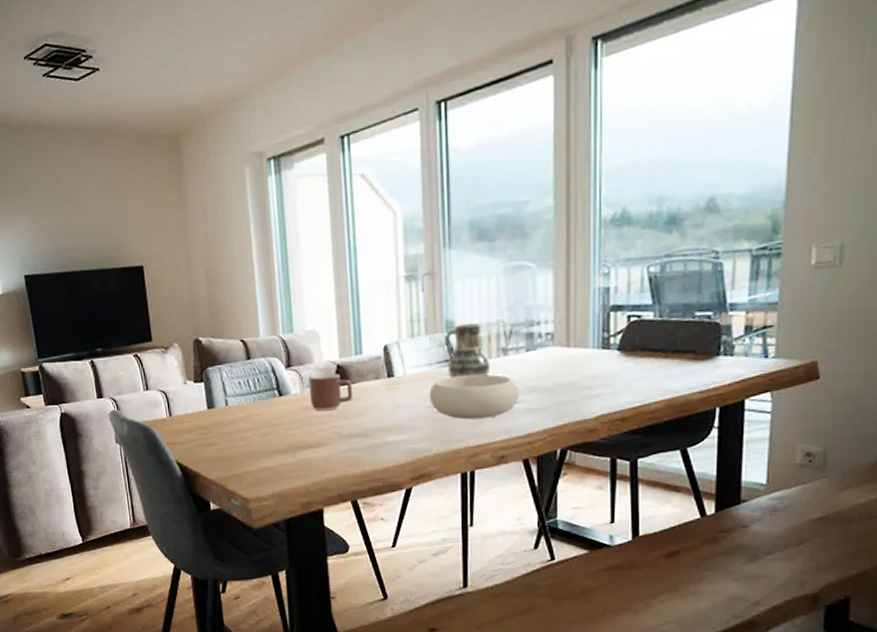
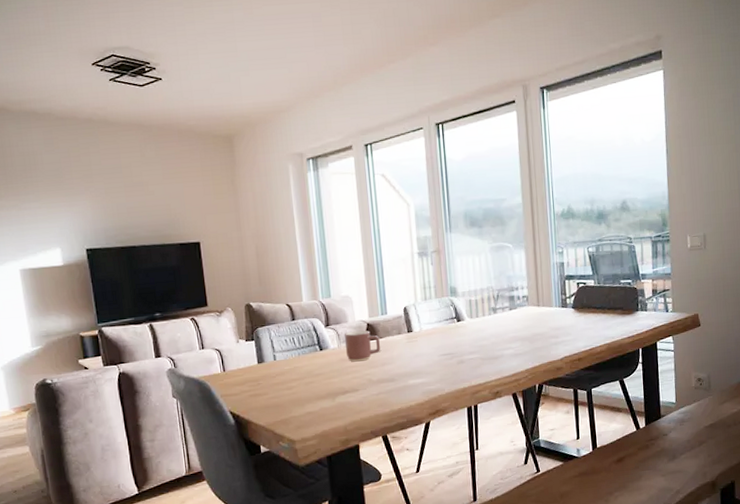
bowl: present [429,374,520,420] -> none [440,328,507,364]
vase: present [445,322,491,379] -> none [450,288,485,332]

